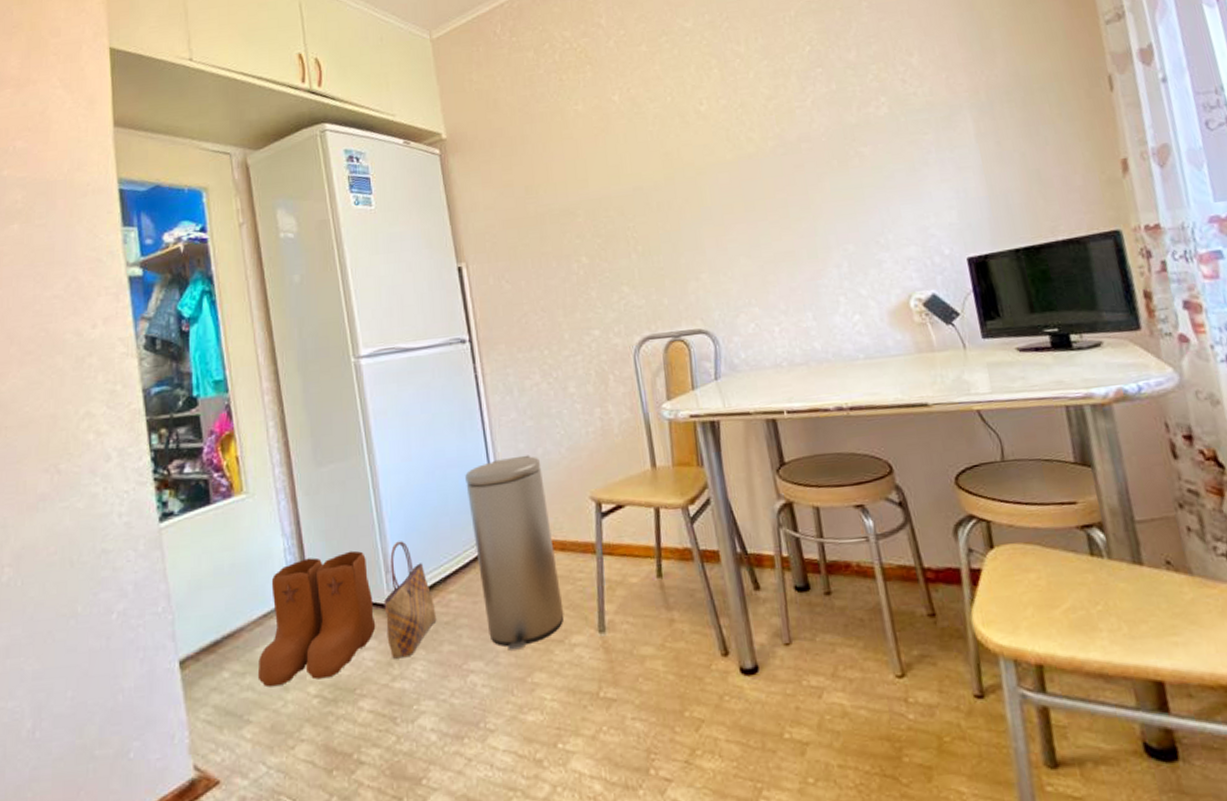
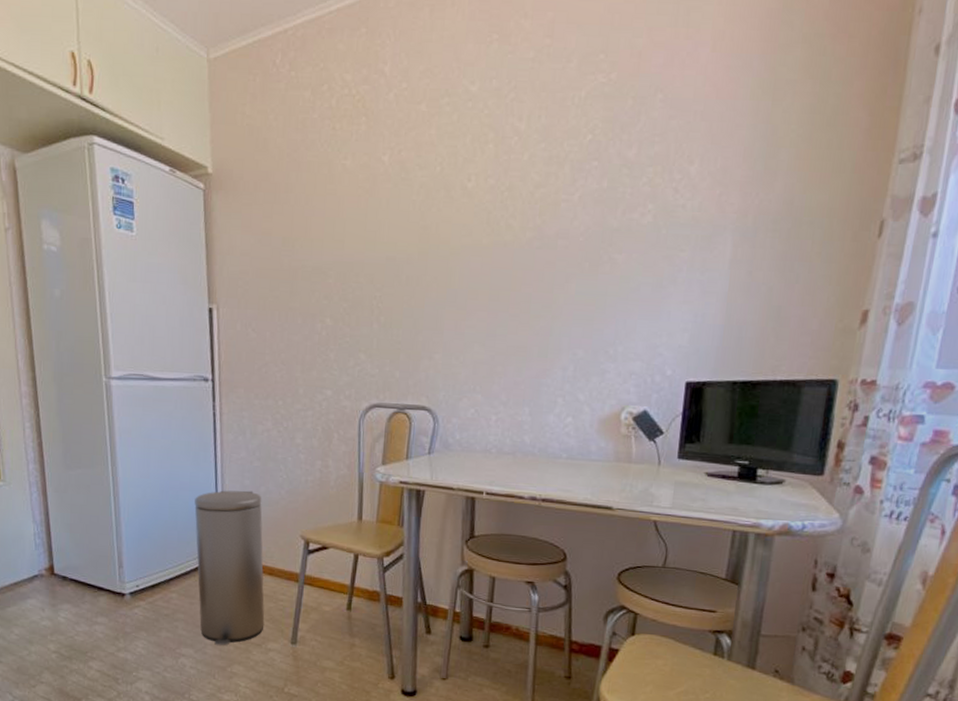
boot: present [257,551,376,688] -> none [8,544,108,640]
tote bag: present [384,541,437,659] -> none [115,543,159,636]

